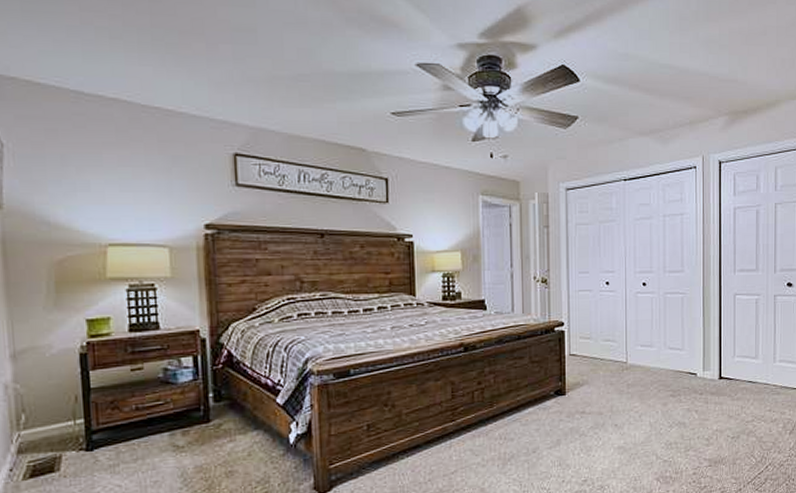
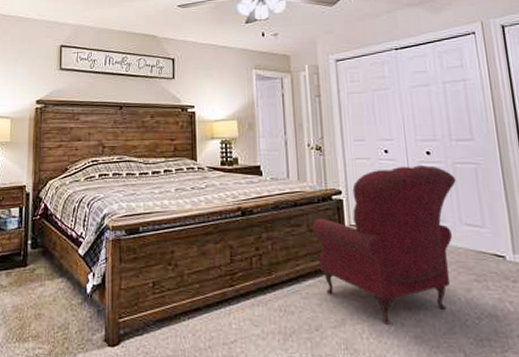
armchair: none [534,296,665,440] -> present [312,165,456,324]

